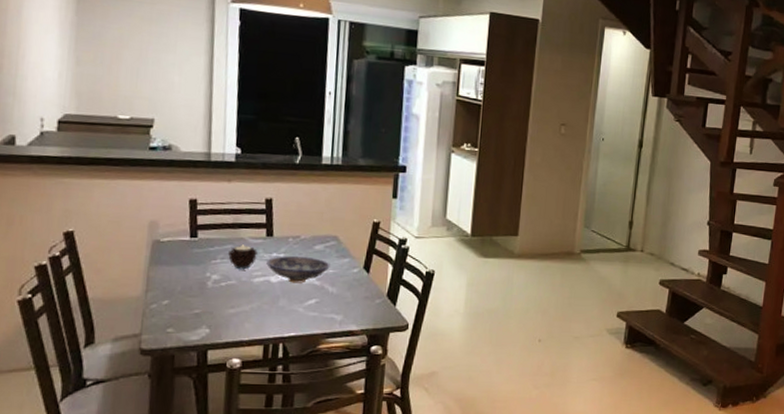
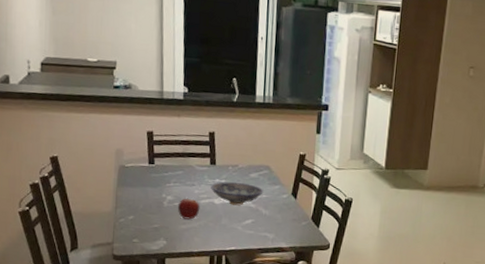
fruit: none [224,276,253,302] -> present [177,198,200,220]
candle: present [227,244,257,270] -> none [179,171,203,193]

